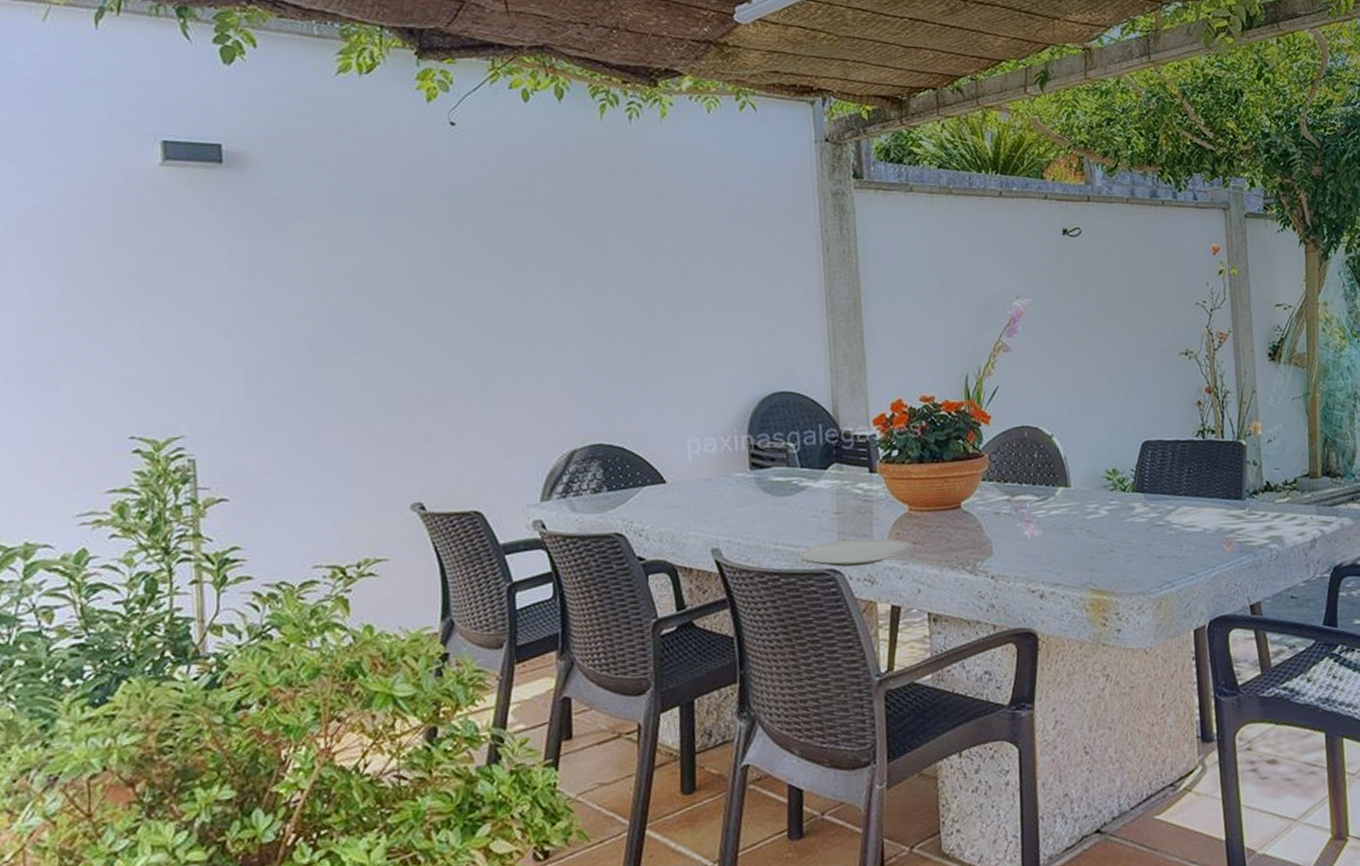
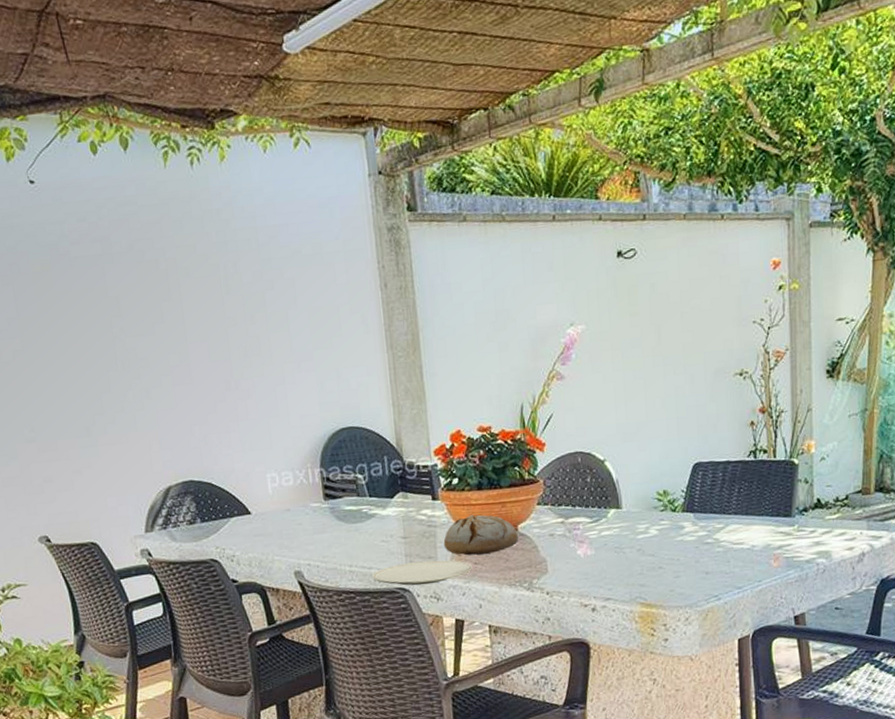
bread: none [880,490,962,534] -> present [443,515,519,555]

